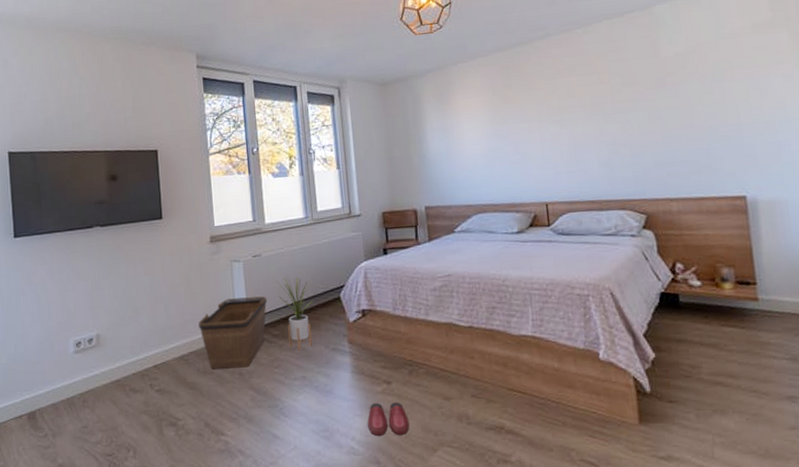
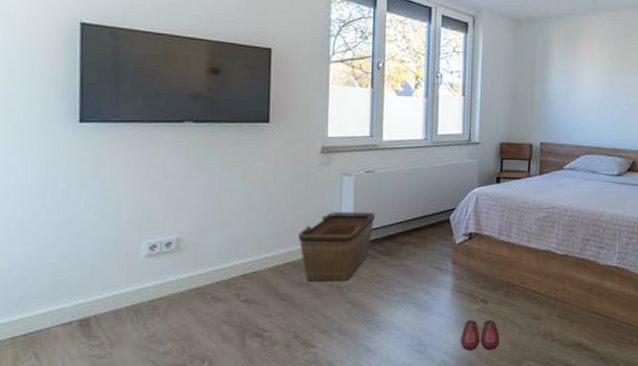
house plant: present [277,271,315,351] -> none [387,191,427,268]

